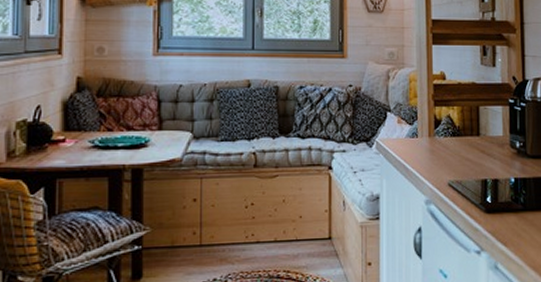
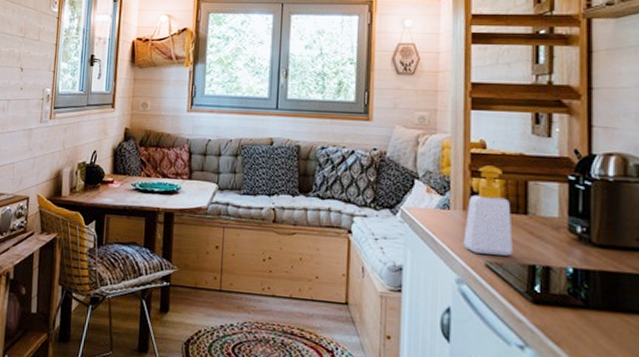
soap bottle: none [430,95,469,175] -> present [463,165,513,256]

